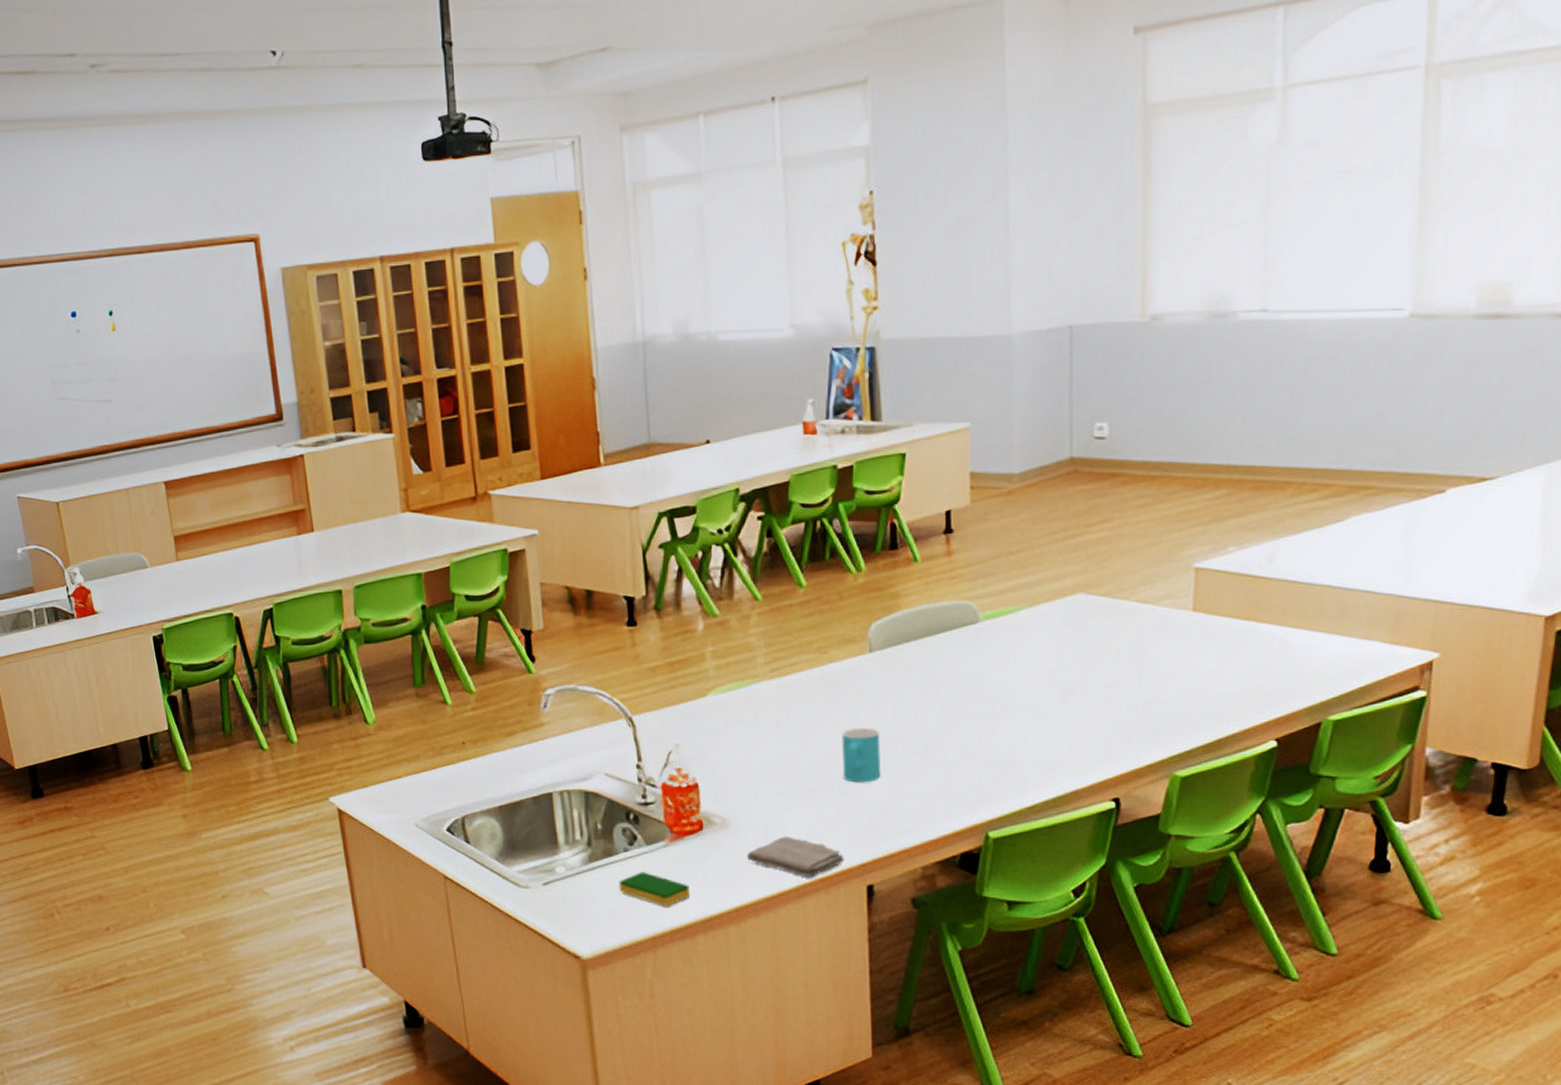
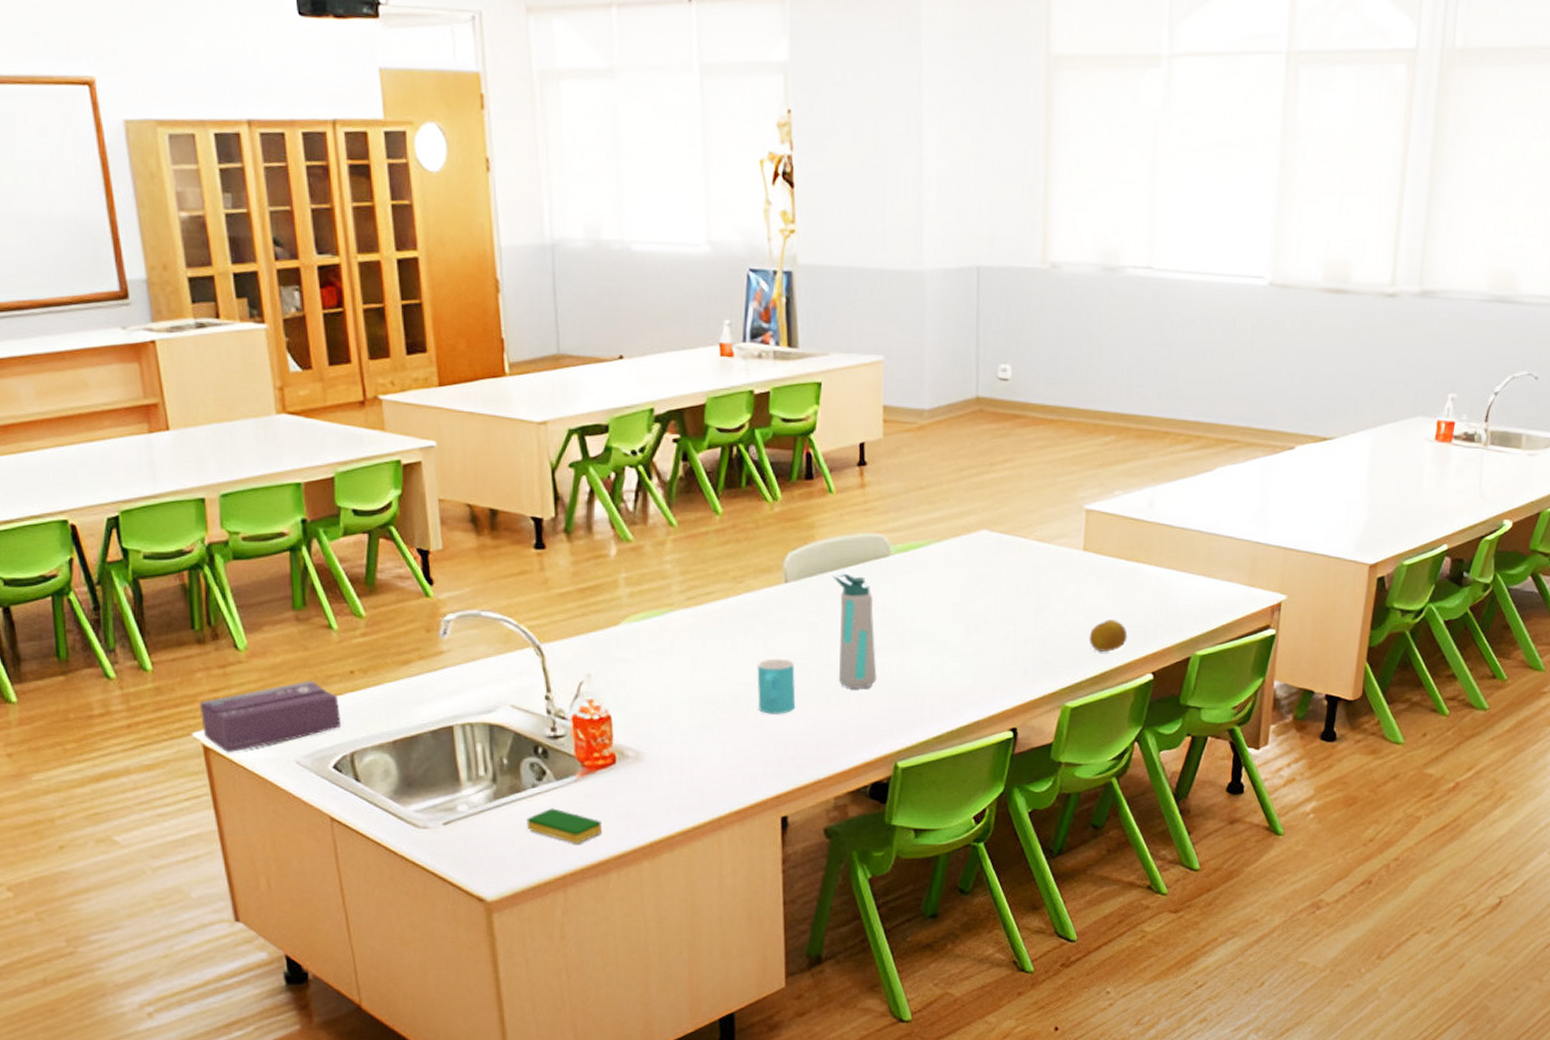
tissue box: none [335,750,453,816] -> present [199,680,341,753]
washcloth: present [747,836,844,879] -> none [662,769,759,811]
water bottle: none [919,640,966,757] -> present [833,572,877,688]
fruit: none [1200,683,1246,717] -> present [1089,620,1128,652]

